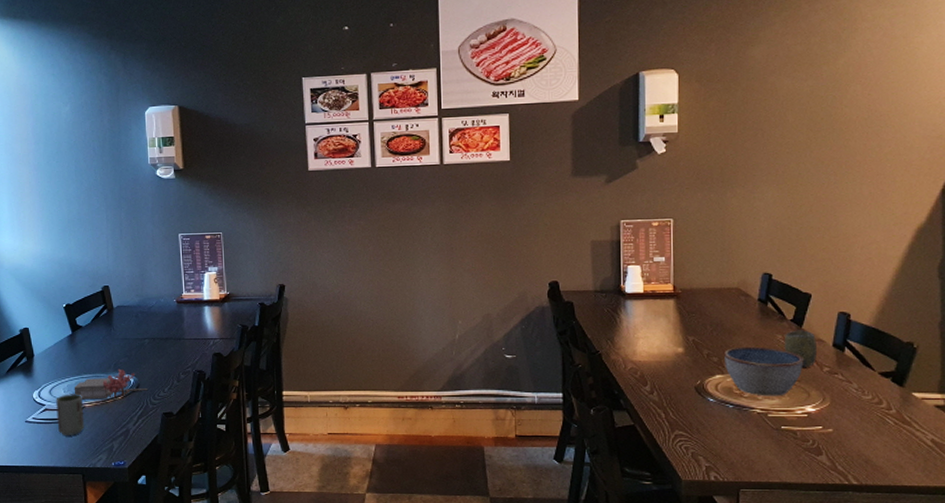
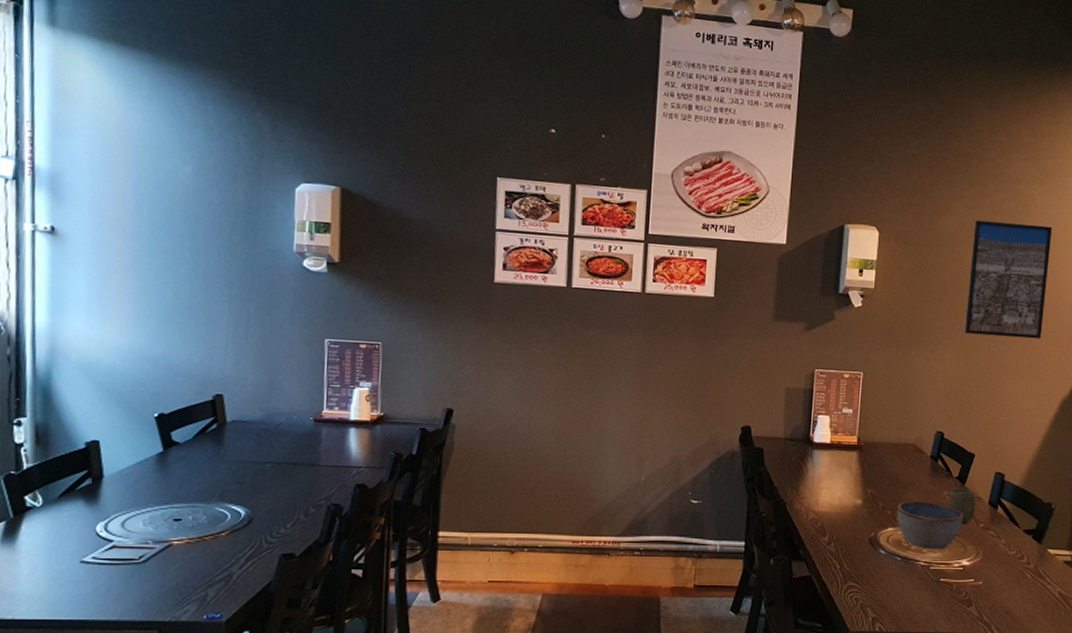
cup: present [55,394,85,435] -> none [128,527,170,580]
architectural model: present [74,368,148,400] -> none [158,498,264,536]
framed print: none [787,39,888,168] -> present [964,220,1053,339]

